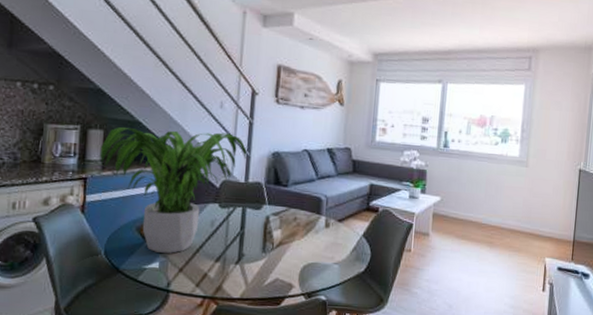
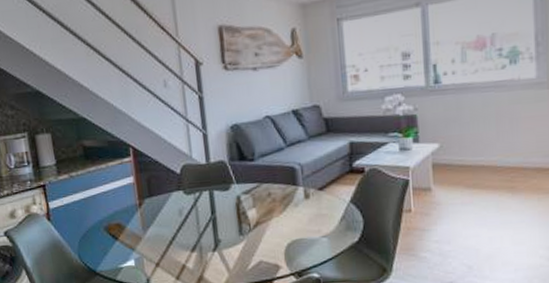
potted plant: present [99,127,247,253] -> none [51,113,203,250]

